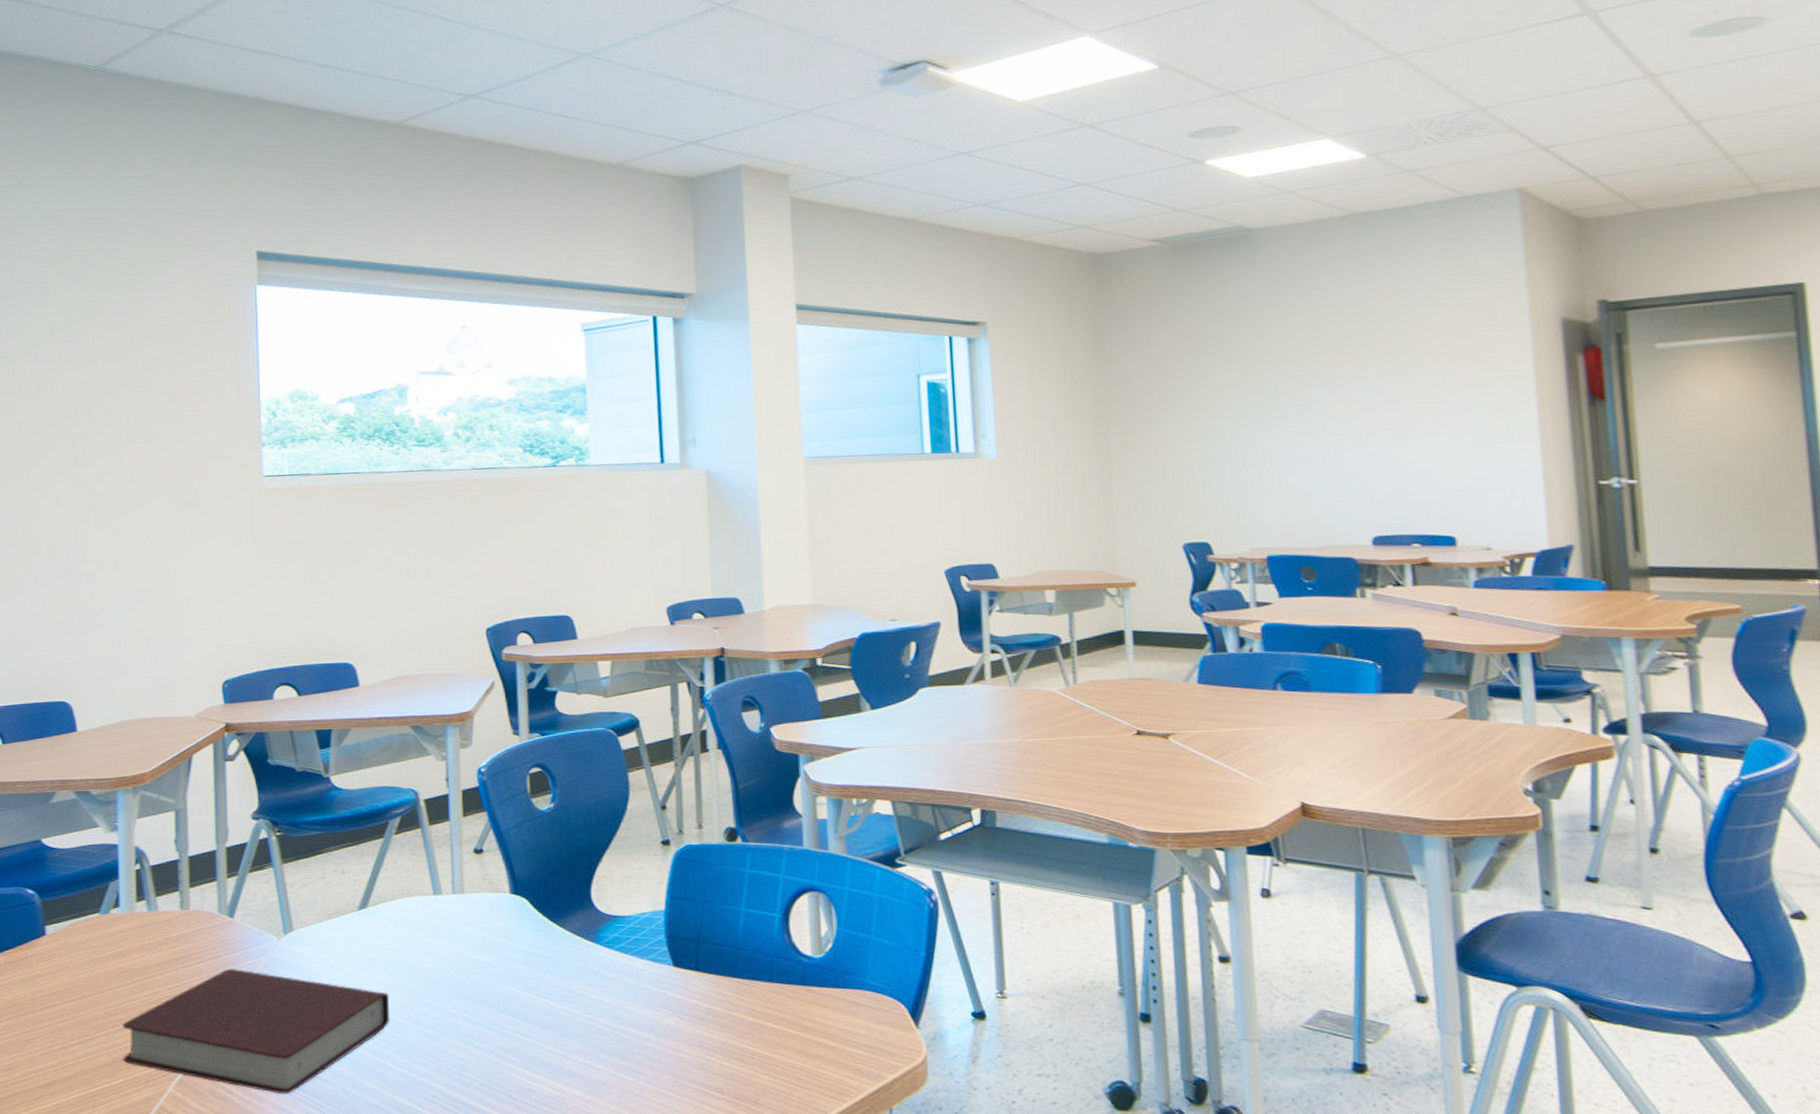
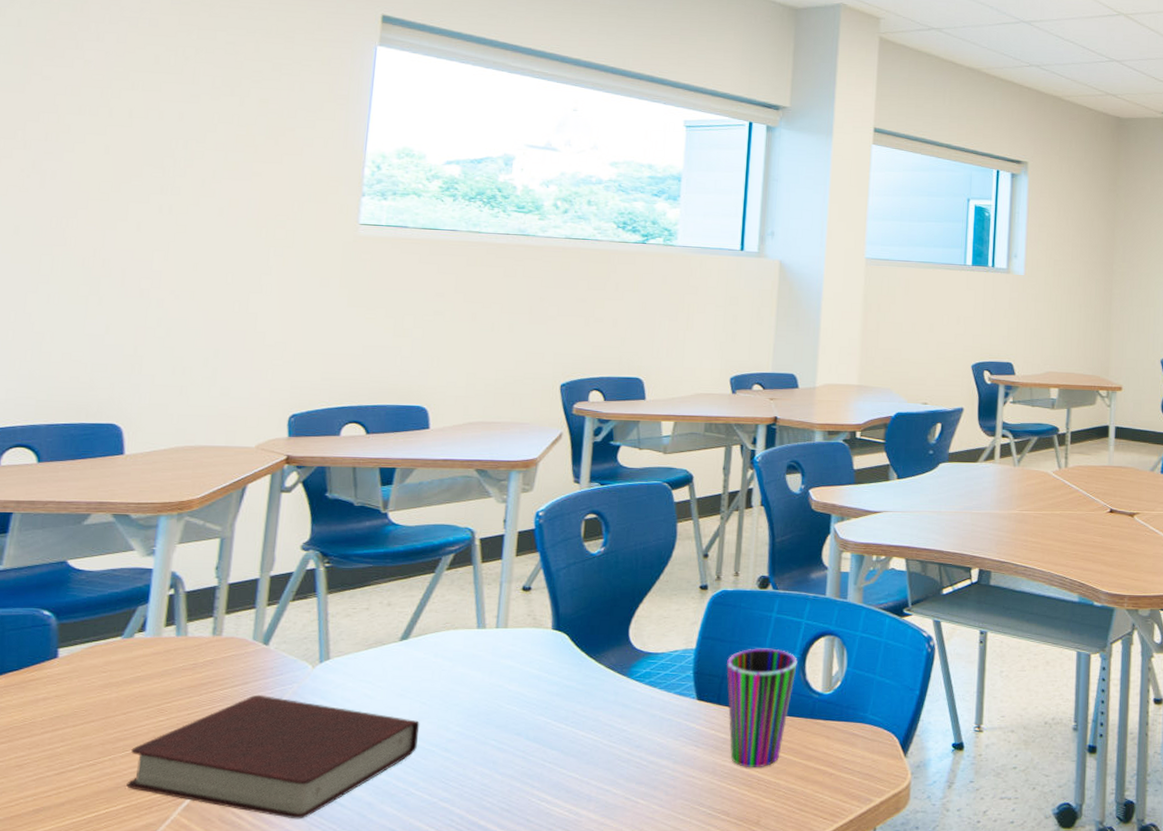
cup: none [701,908,780,1041] -> present [726,648,798,768]

